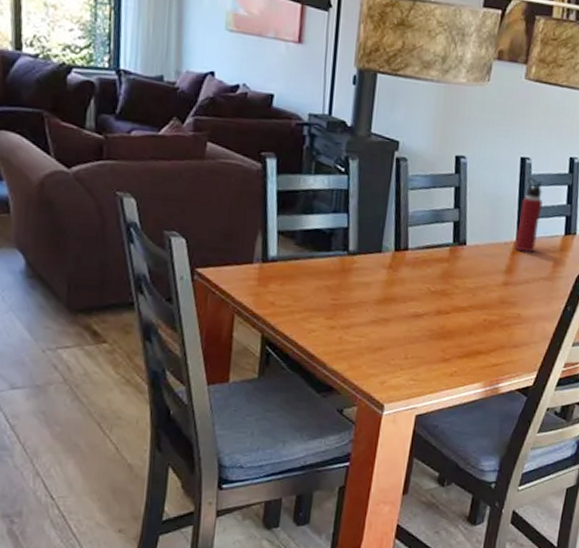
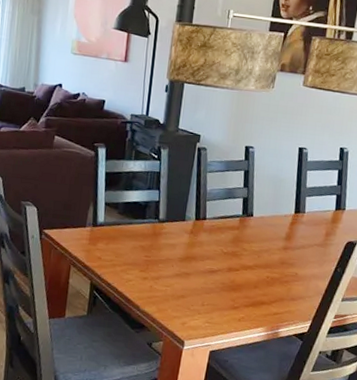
water bottle: present [514,177,543,253] -> none [293,164,317,224]

